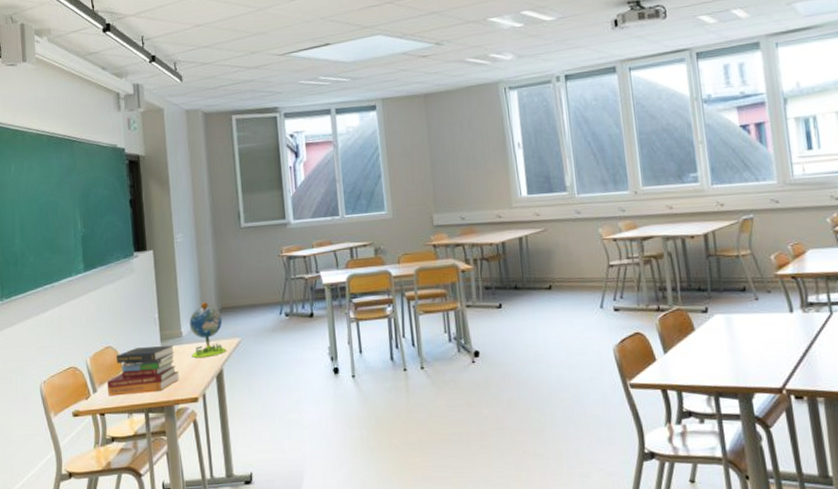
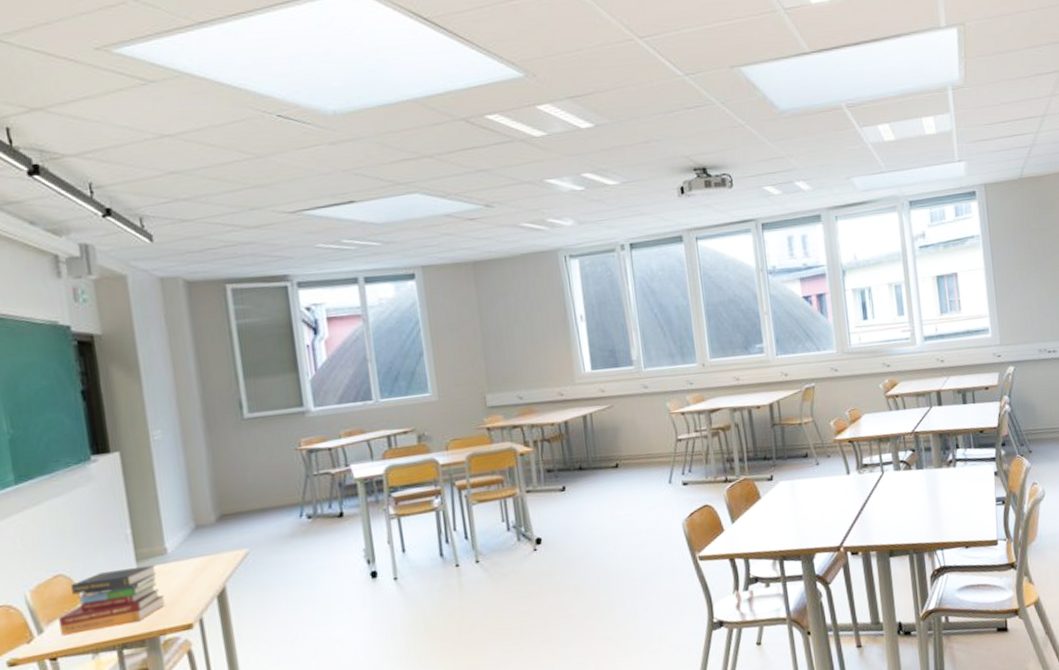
globe: present [189,302,226,358] -> none [176,510,229,577]

